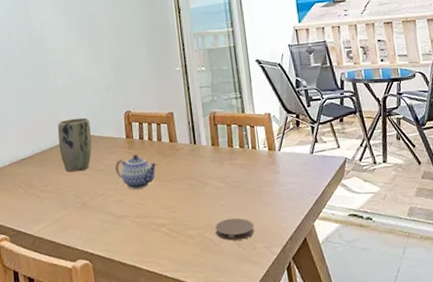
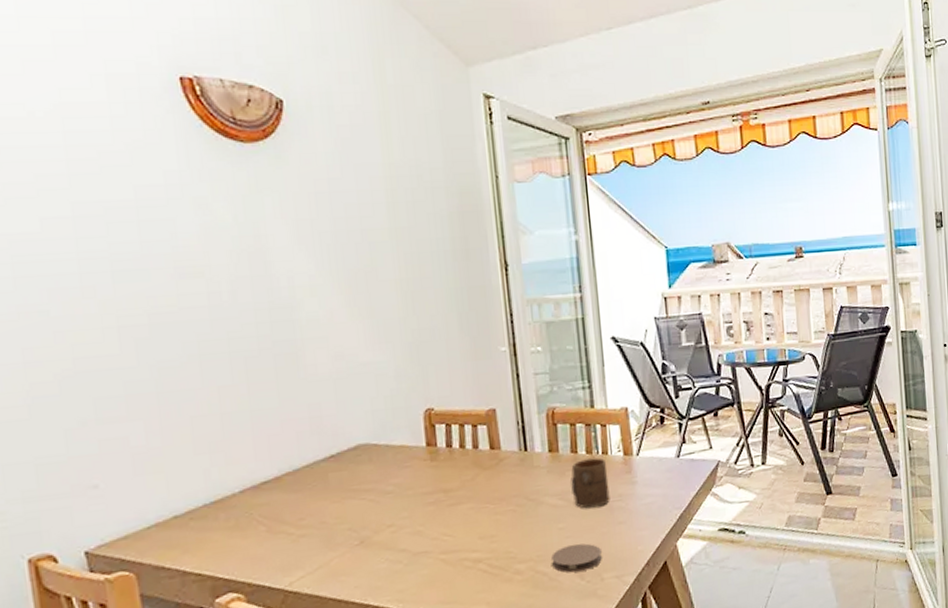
plant pot: present [57,117,92,172] -> none [319,419,375,498]
teapot: present [115,155,158,190] -> none [411,468,473,516]
cup: none [228,151,259,191] -> present [571,457,610,509]

